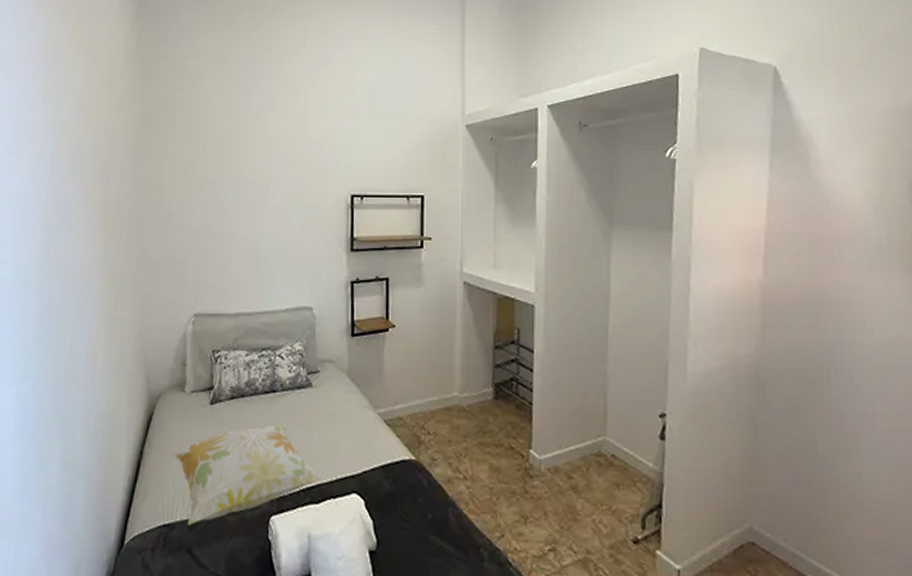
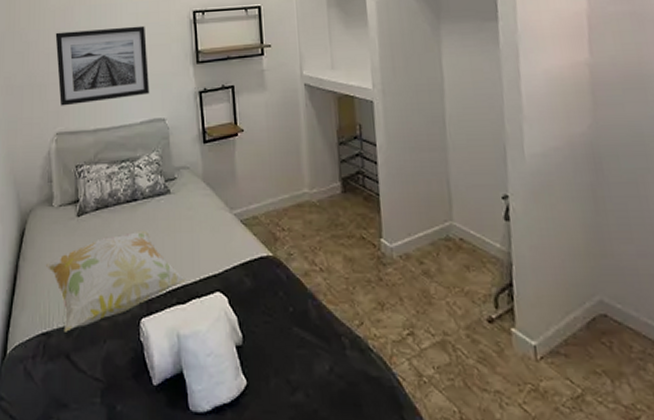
wall art: none [200,206,299,286] -> present [55,25,150,106]

